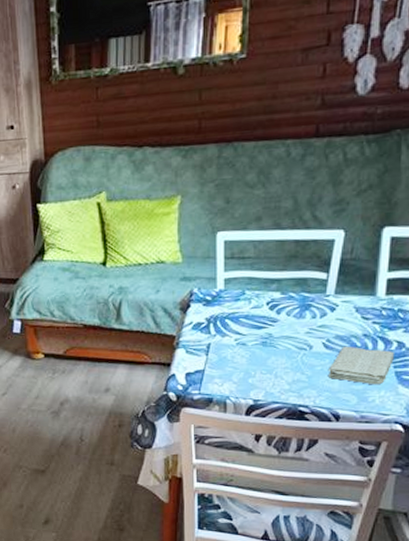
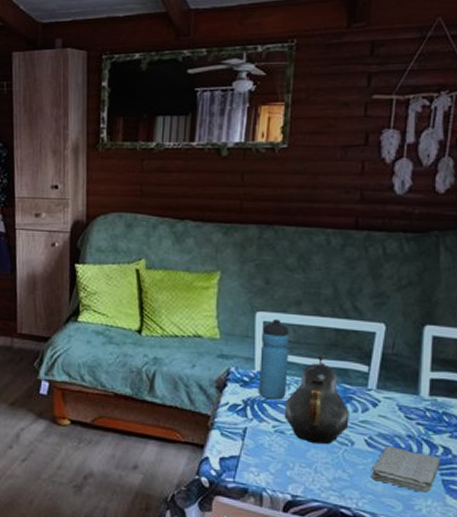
water bottle: none [220,237,251,315] -> present [258,319,290,400]
teapot: none [246,267,308,351] -> present [284,354,349,444]

